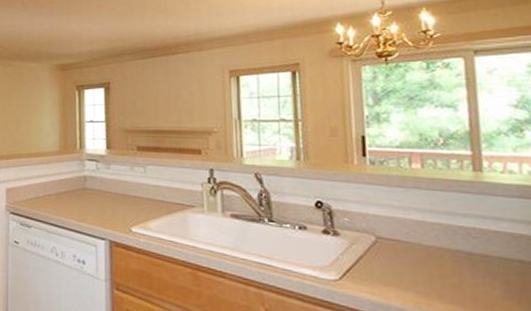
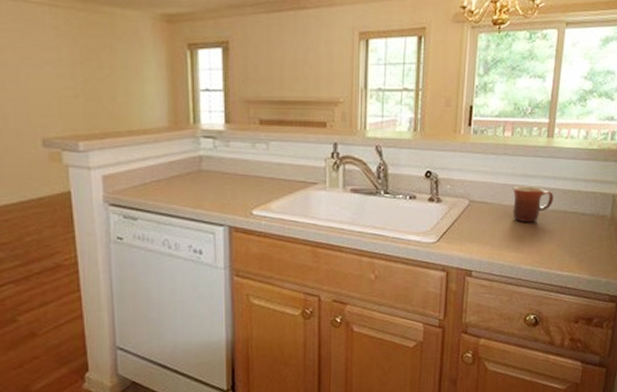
mug: none [434,224,499,271] -> present [512,186,554,223]

